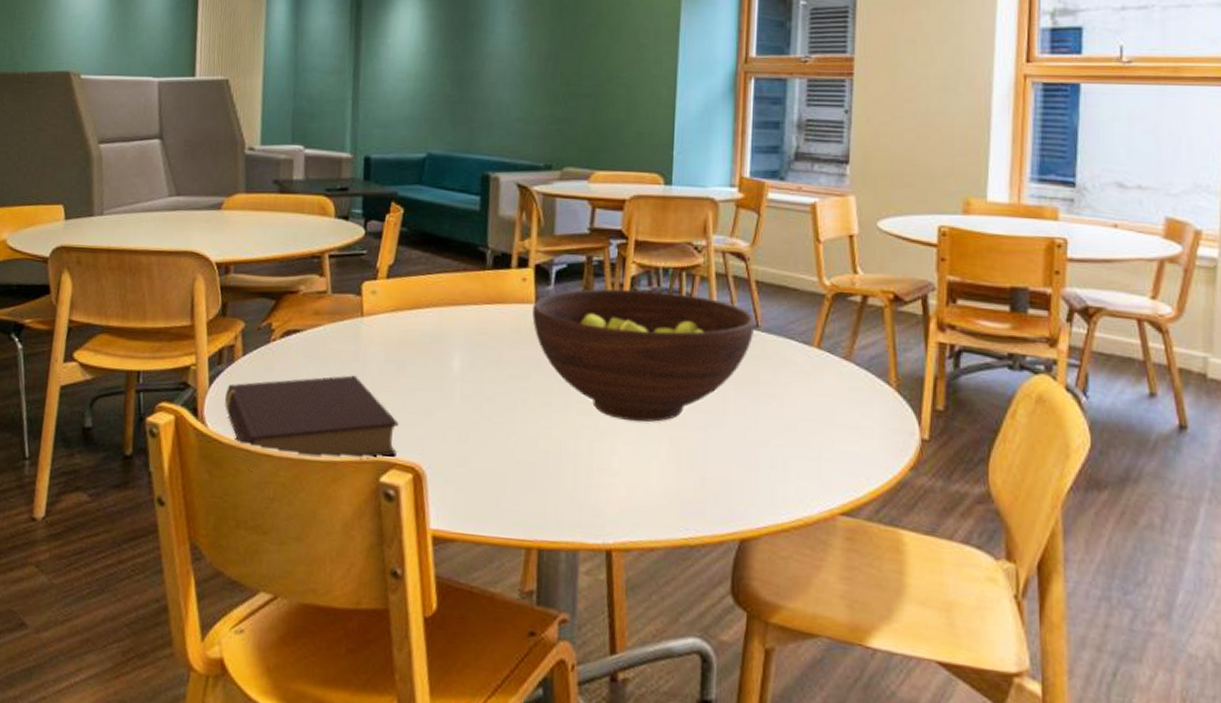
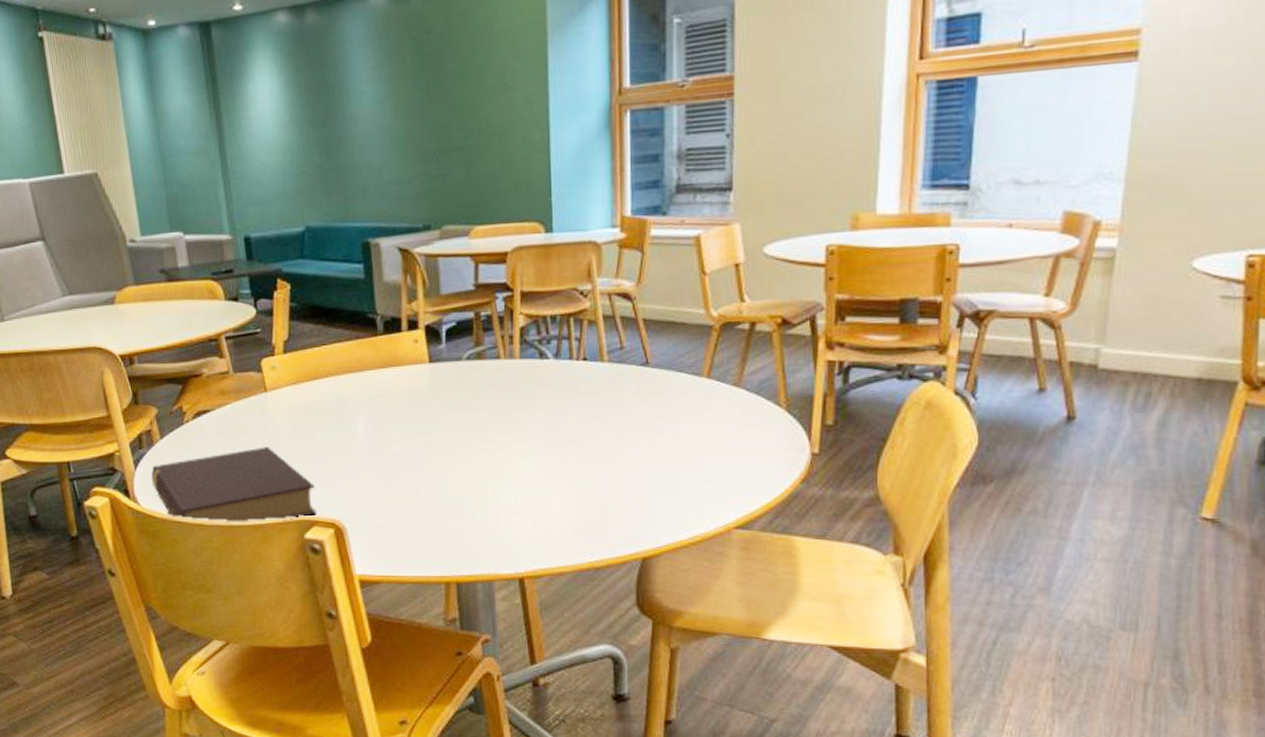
fruit bowl: present [532,289,755,422] -> none [427,339,645,464]

